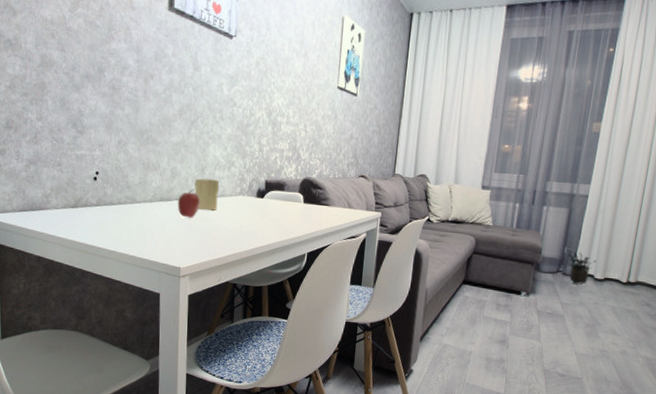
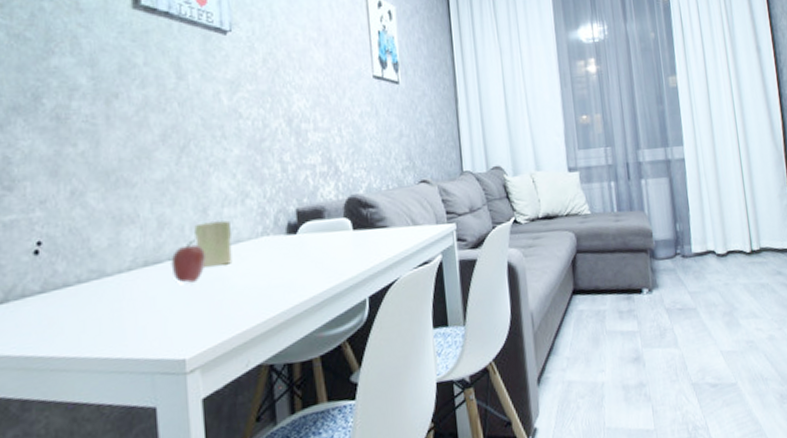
potted plant: present [567,246,597,285] -> none [678,221,714,266]

